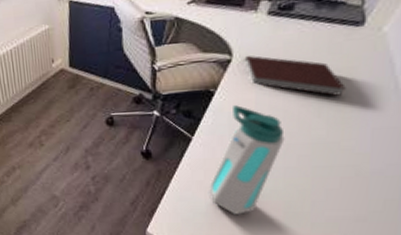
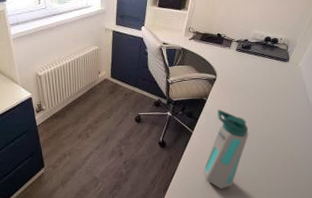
notebook: present [244,56,346,97] -> none [223,77,281,106]

